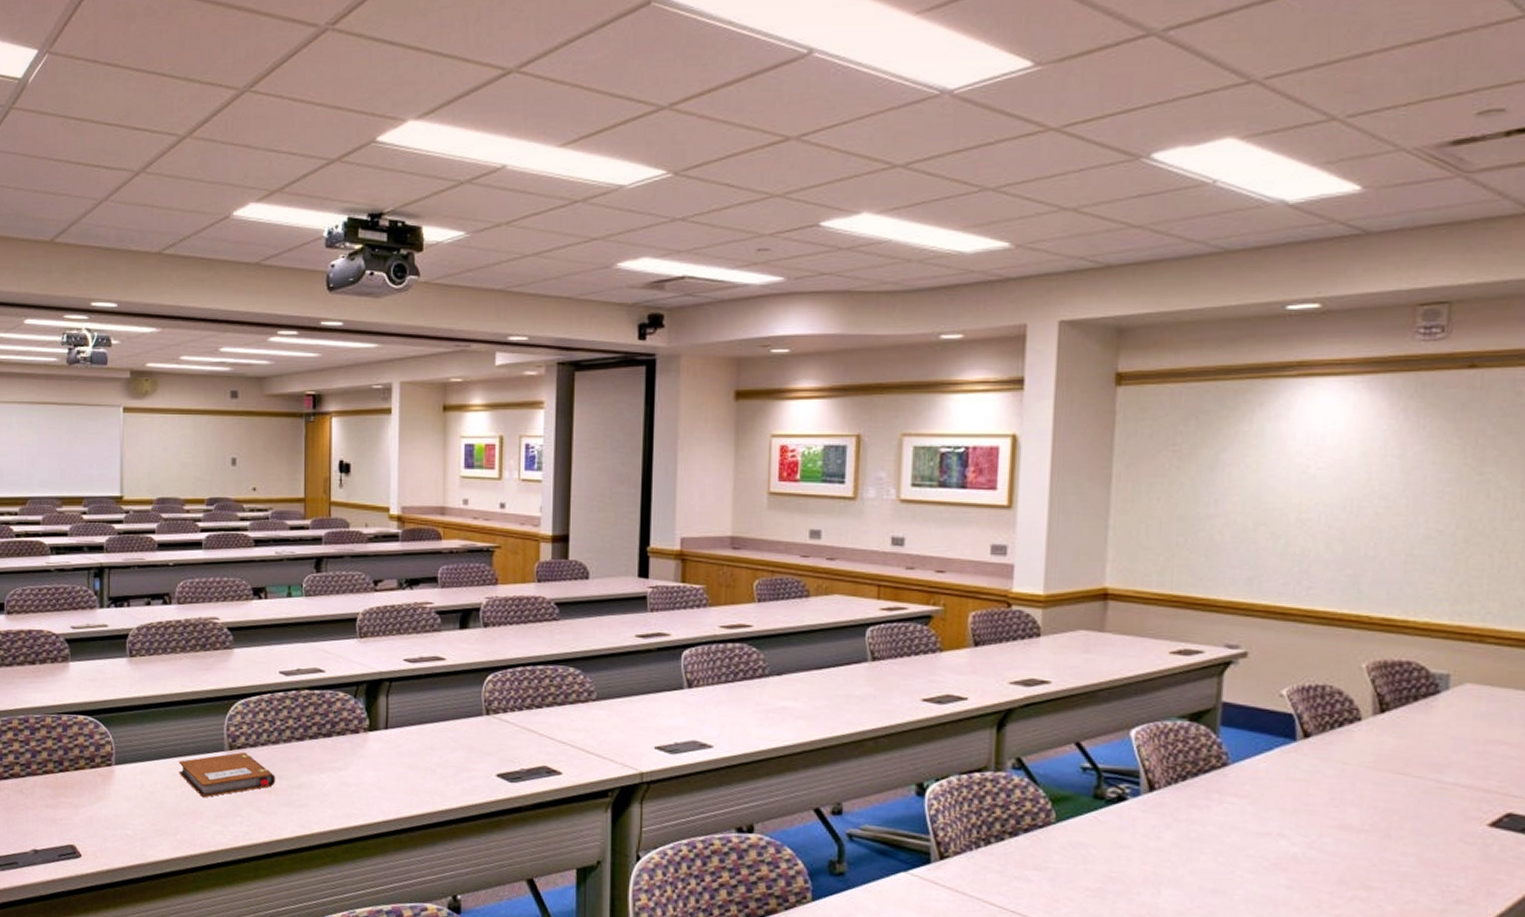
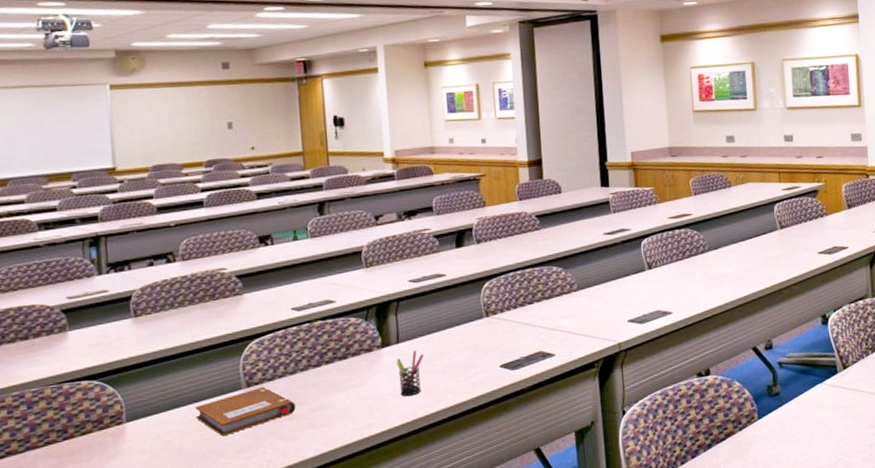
pen holder: none [383,739,414,791] -> present [396,350,425,397]

